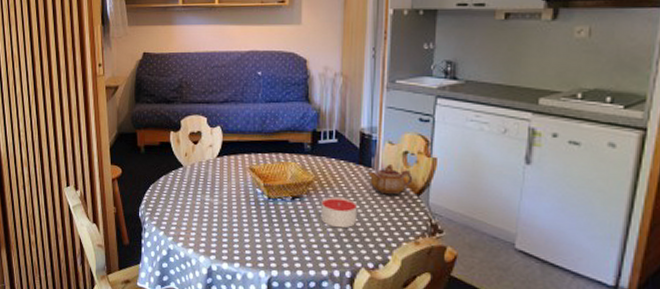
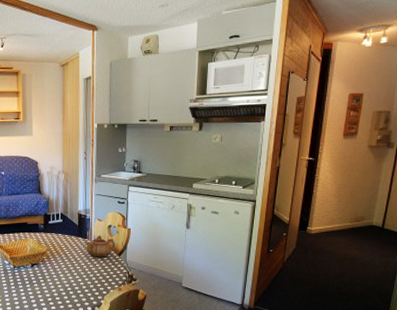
candle: present [321,197,358,229] -> none [53,262,79,284]

